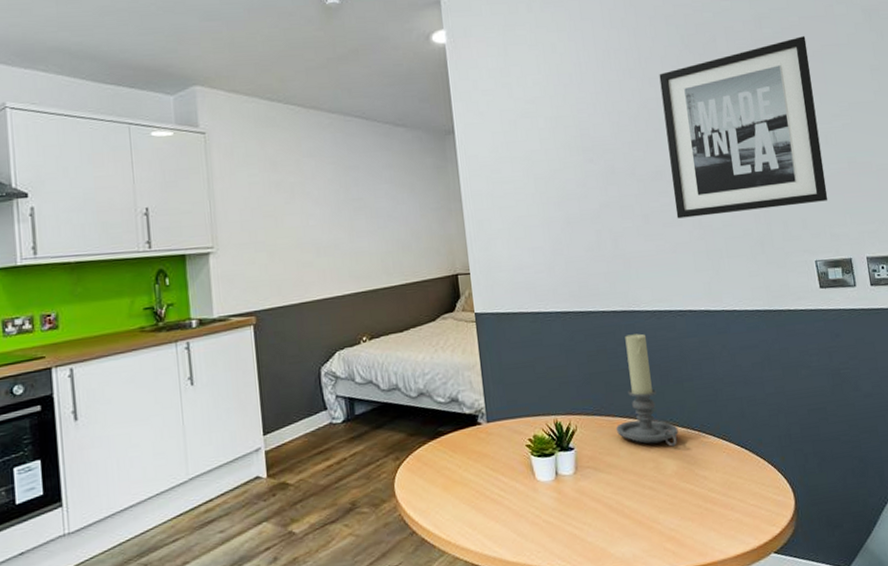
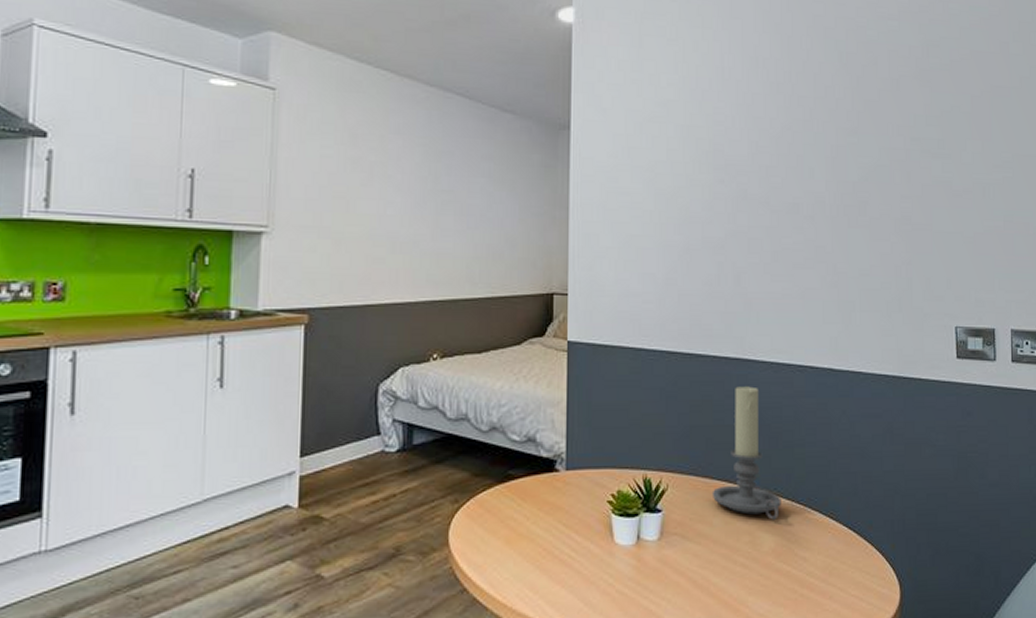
wall art: present [659,36,828,219] -> none [809,72,978,262]

